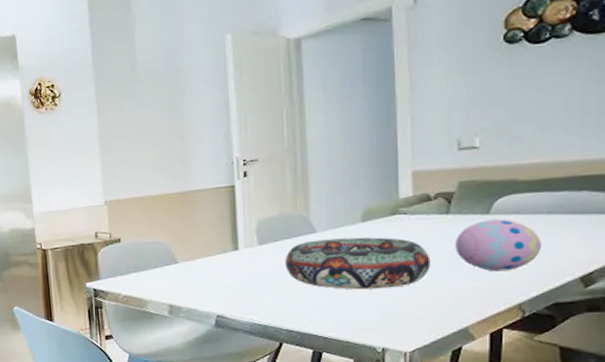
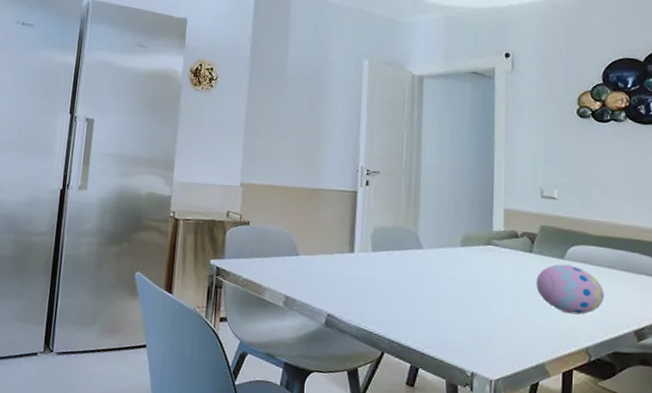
decorative bowl: present [284,237,431,290] -> none [393,255,516,314]

